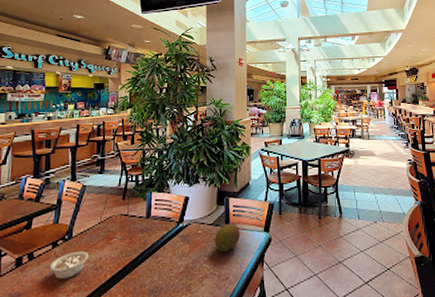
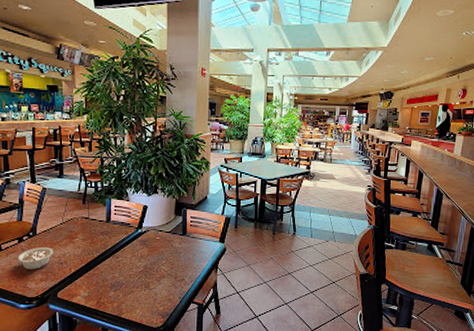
fruit: present [214,223,240,252] -> none [171,232,196,257]

